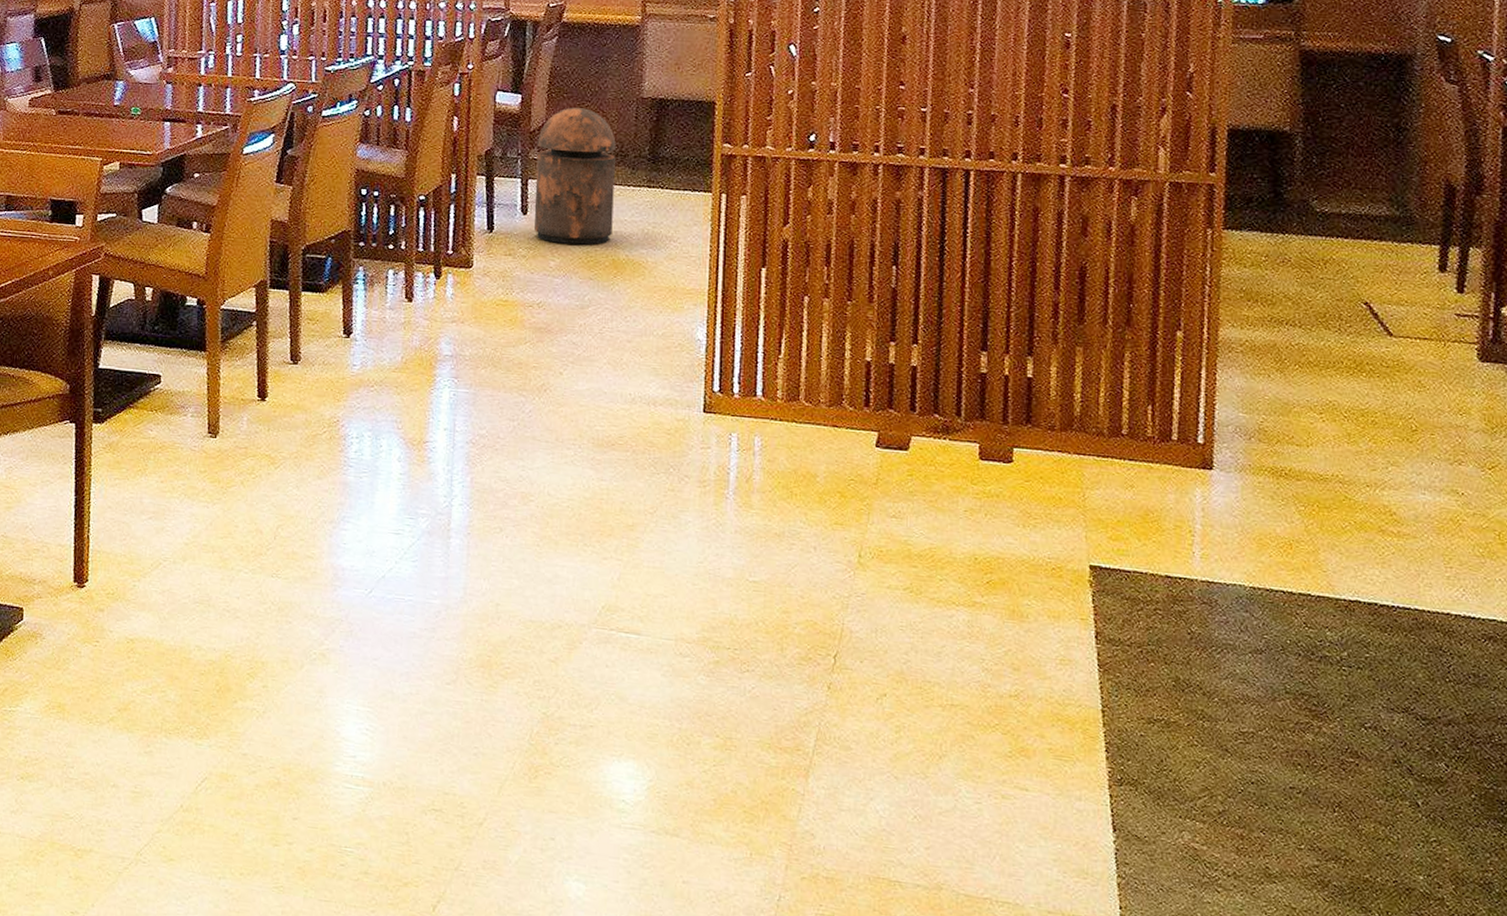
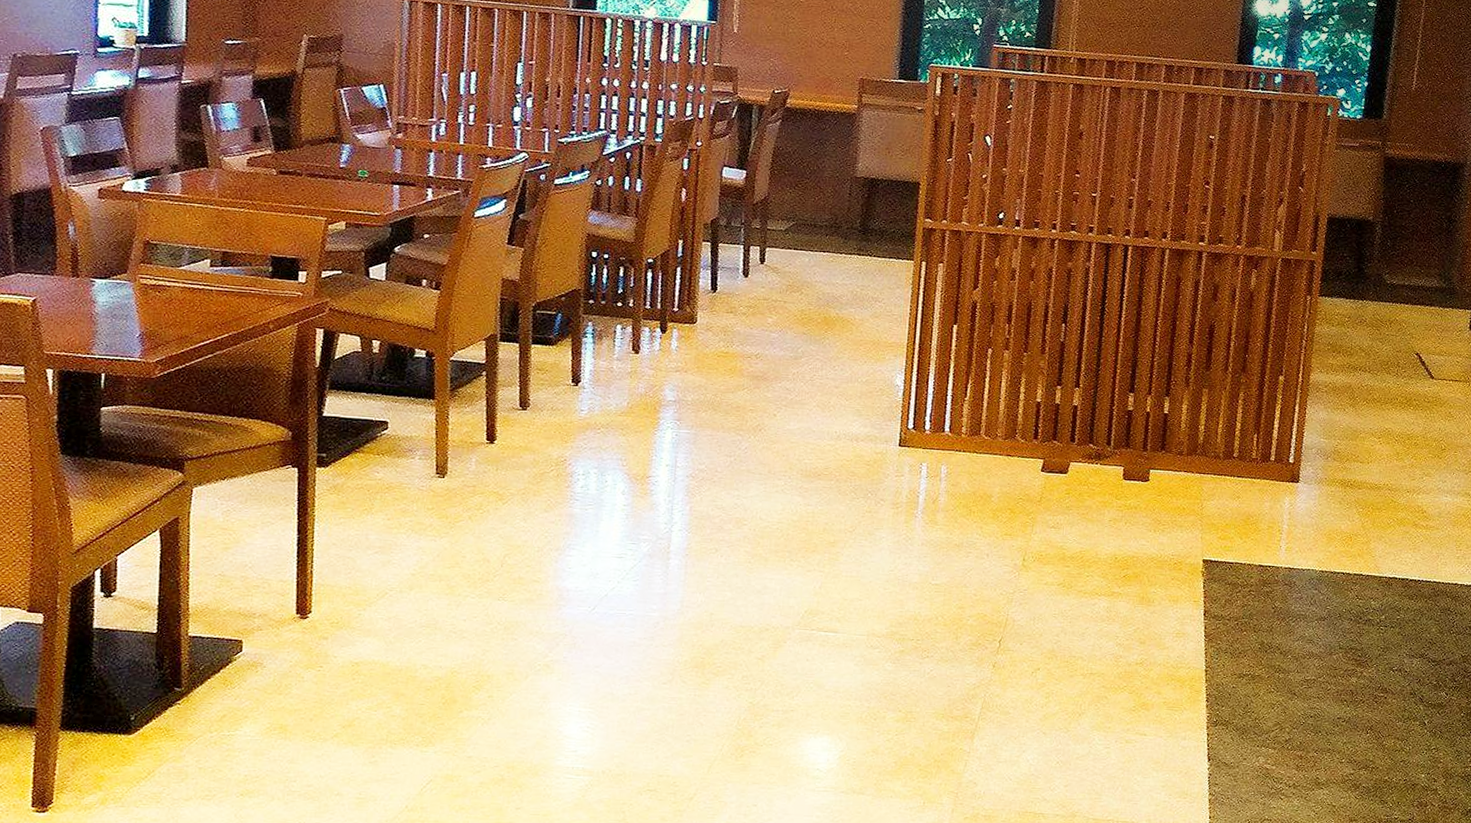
trash can: present [534,107,616,245] -> none [754,183,831,304]

